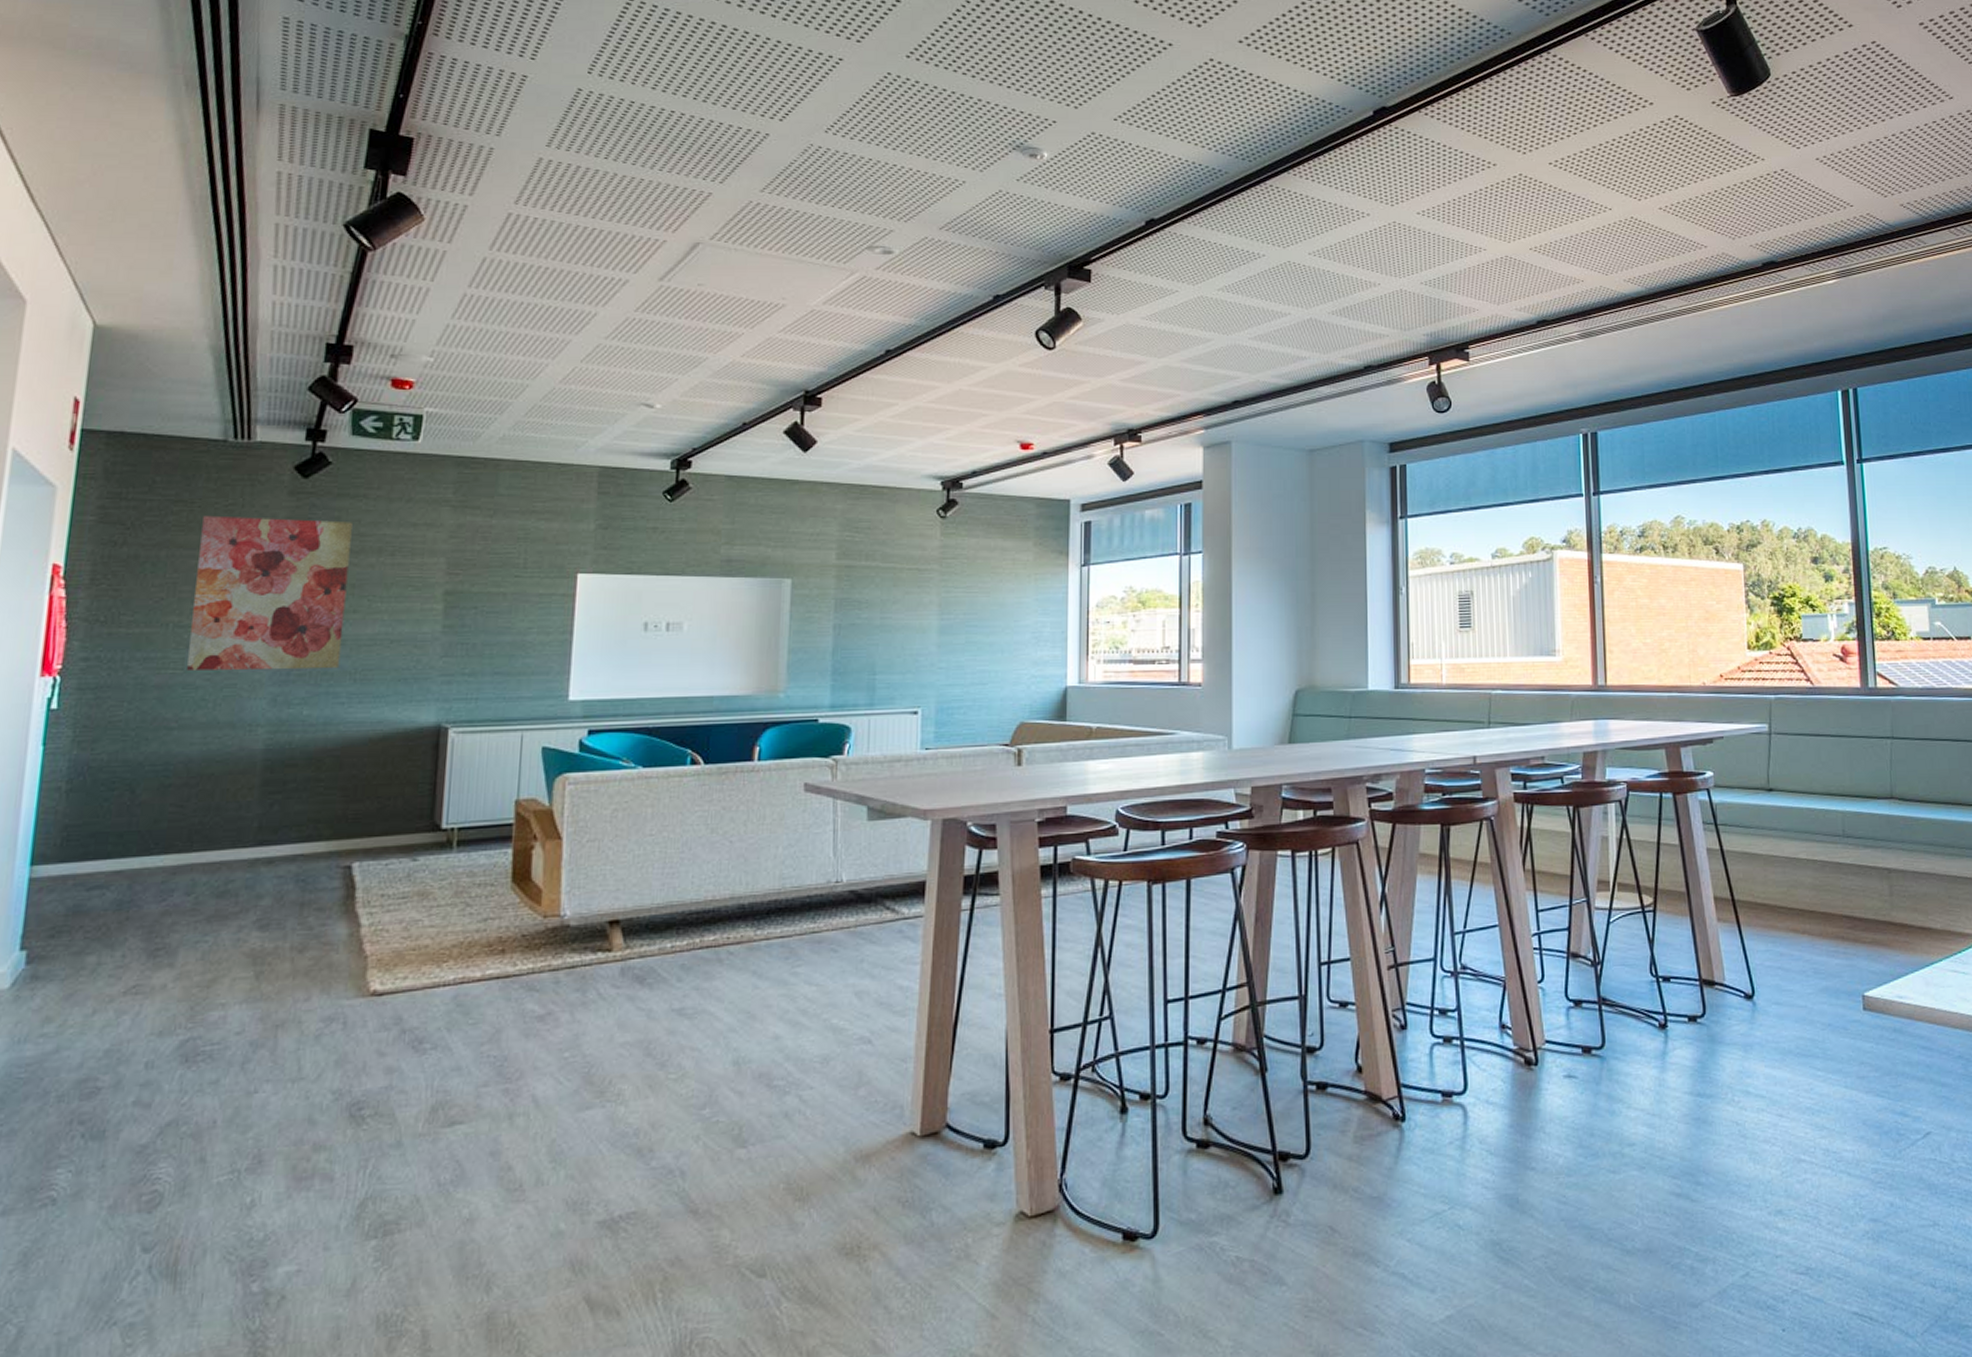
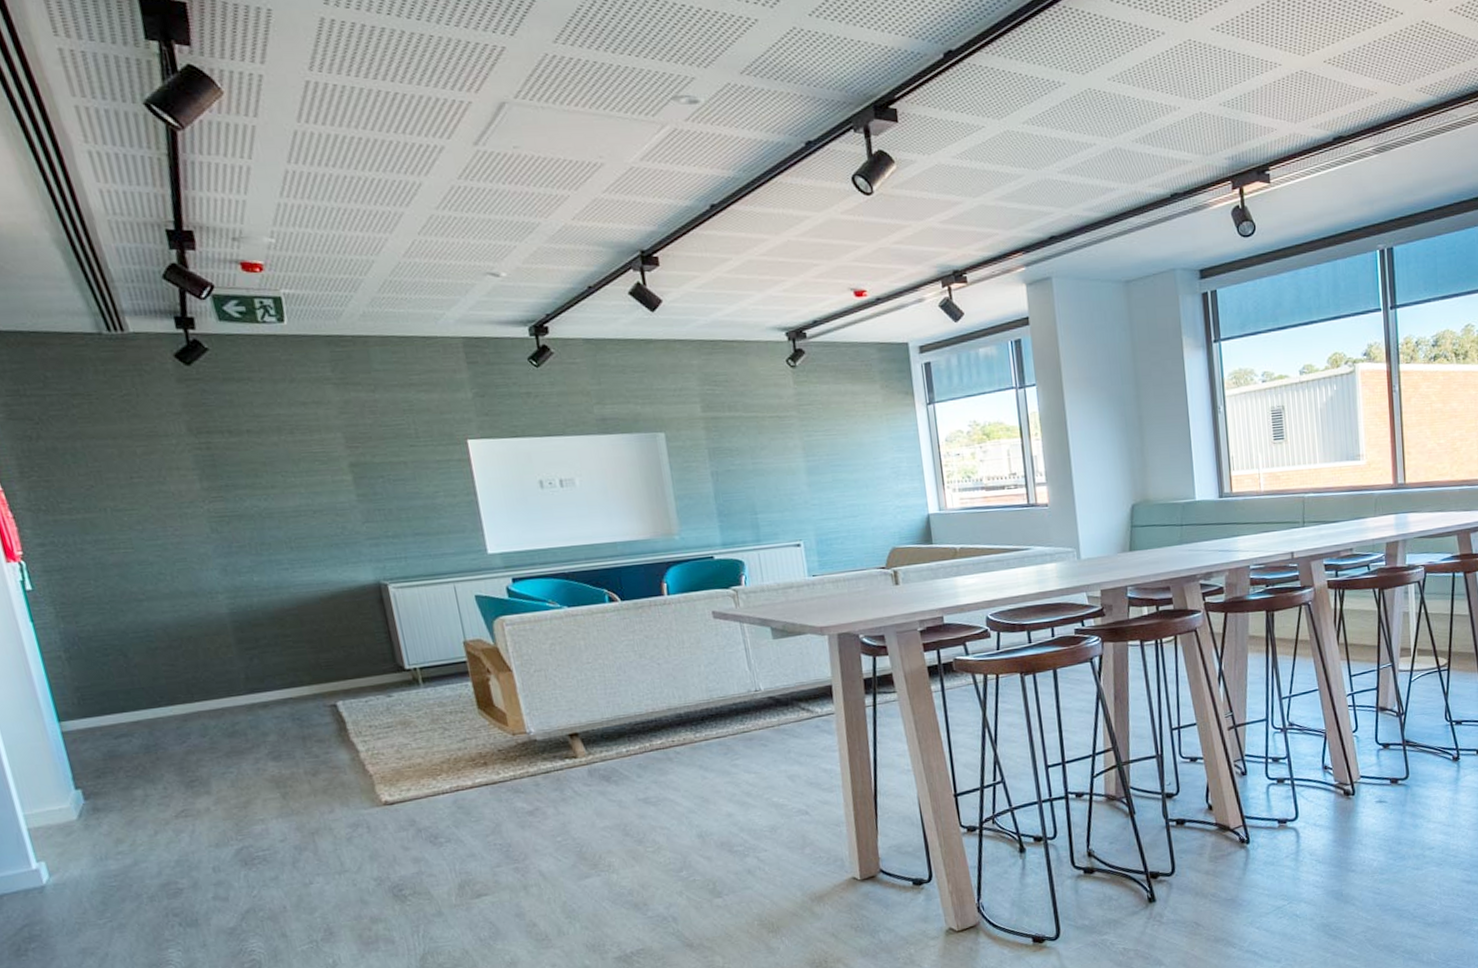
wall art: present [187,515,353,671] -> none [104,404,274,549]

